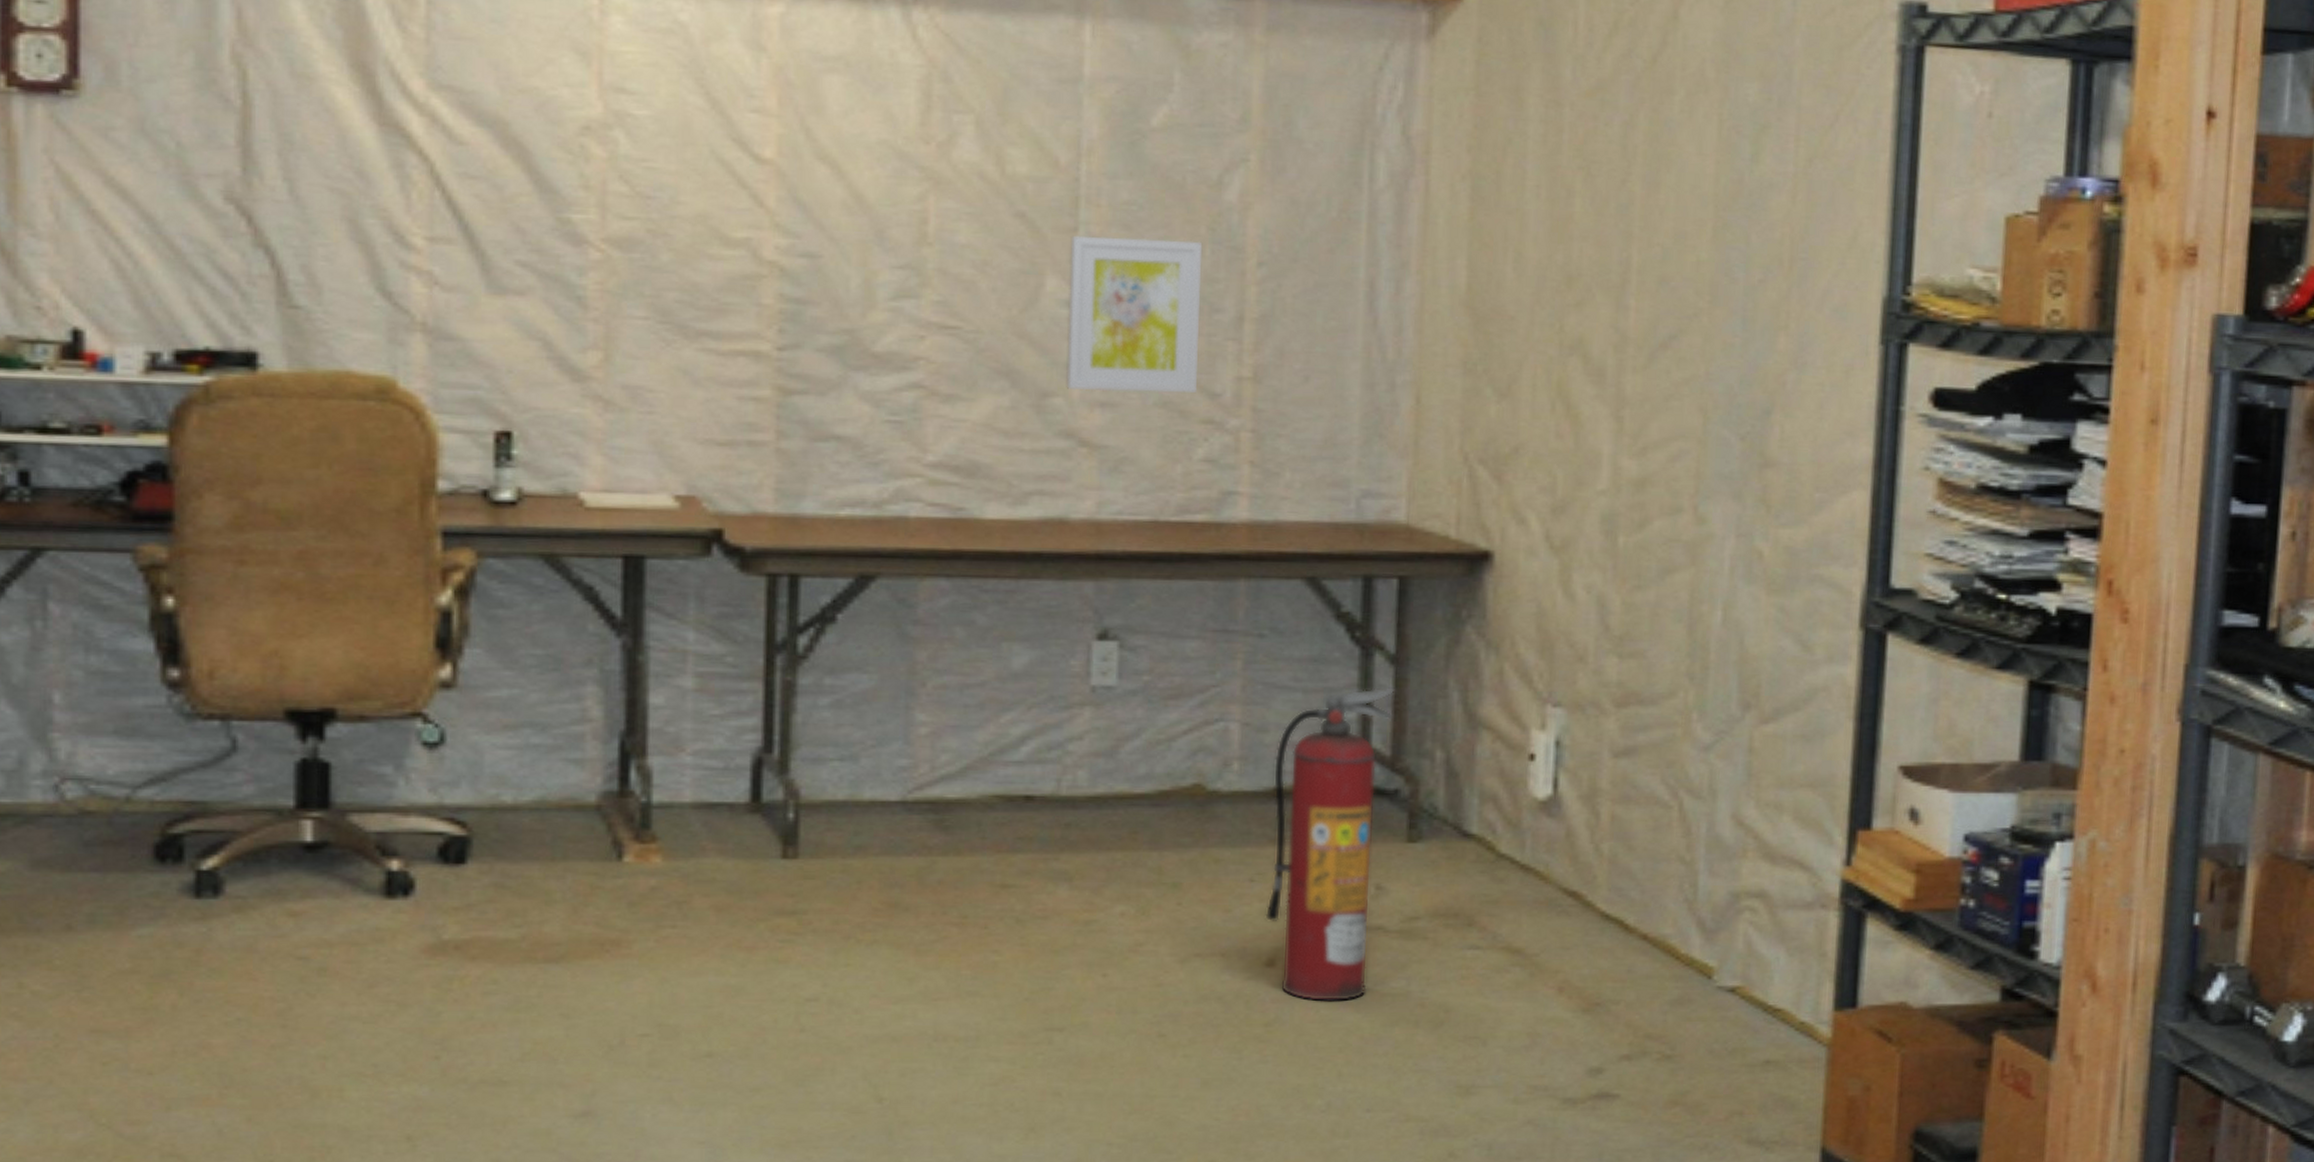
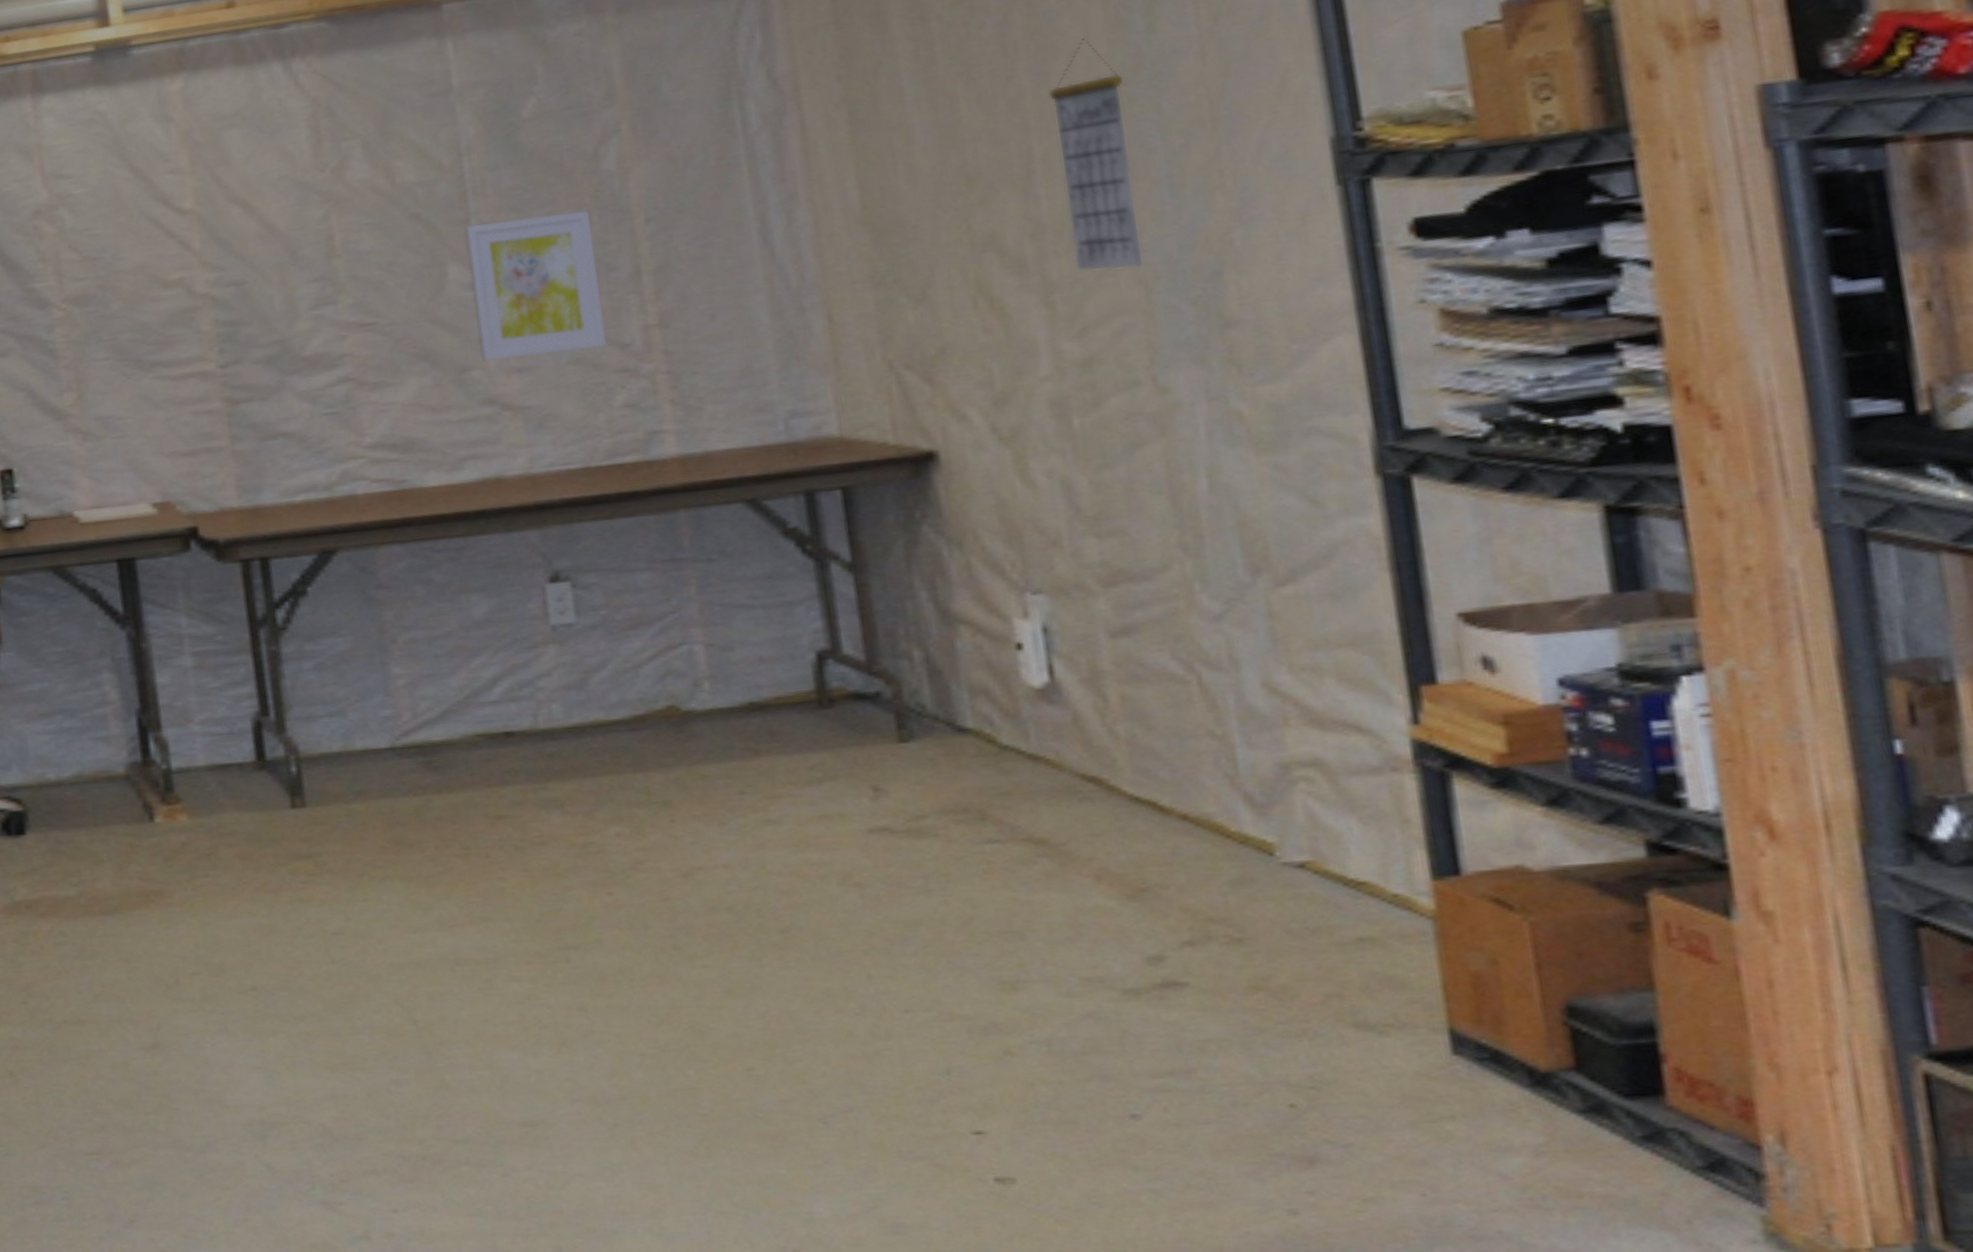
fire extinguisher: present [1265,687,1395,1002] -> none [744,595,883,906]
calendar: none [1649,155,1723,396] -> present [1048,39,1145,272]

